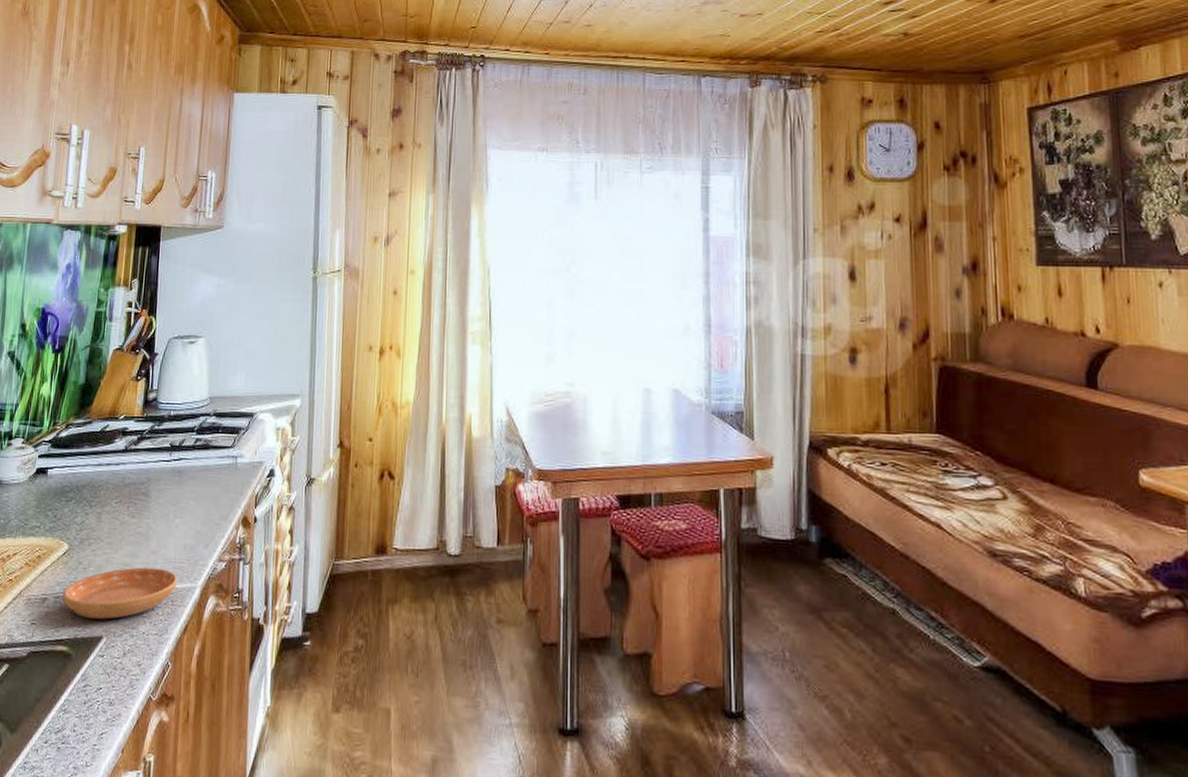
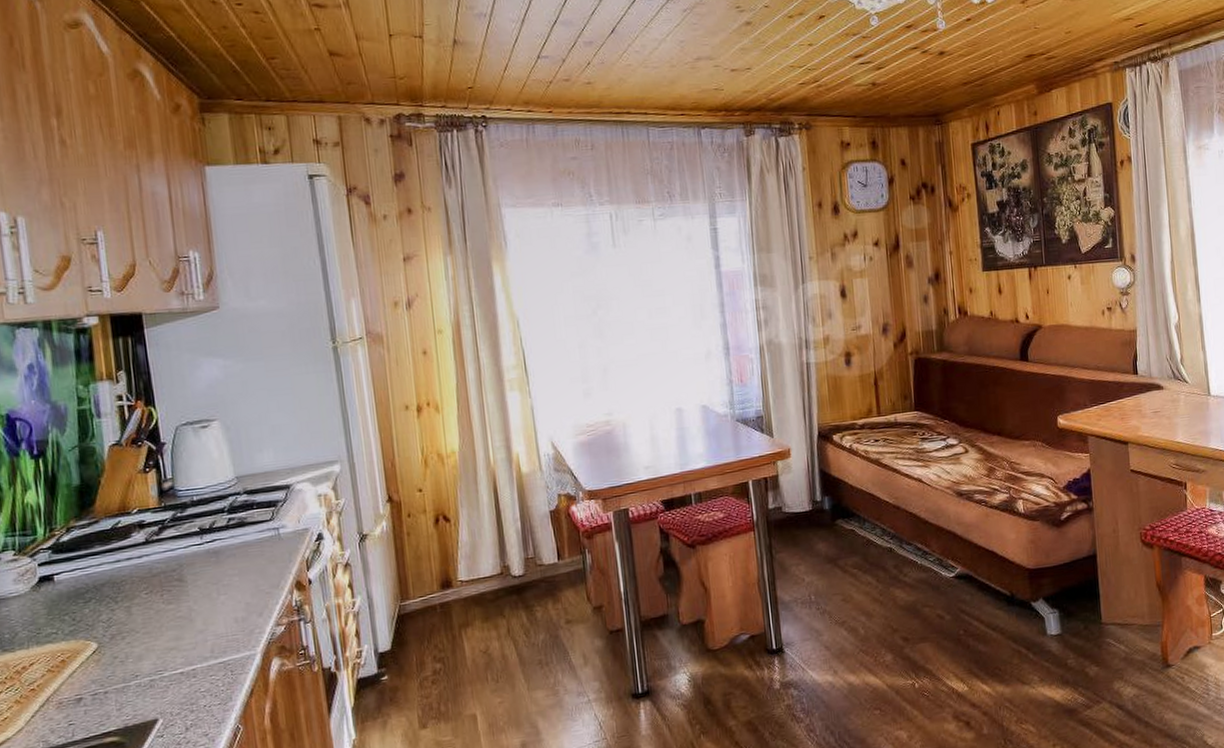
saucer: present [62,567,177,620] -> none [100,644,234,707]

